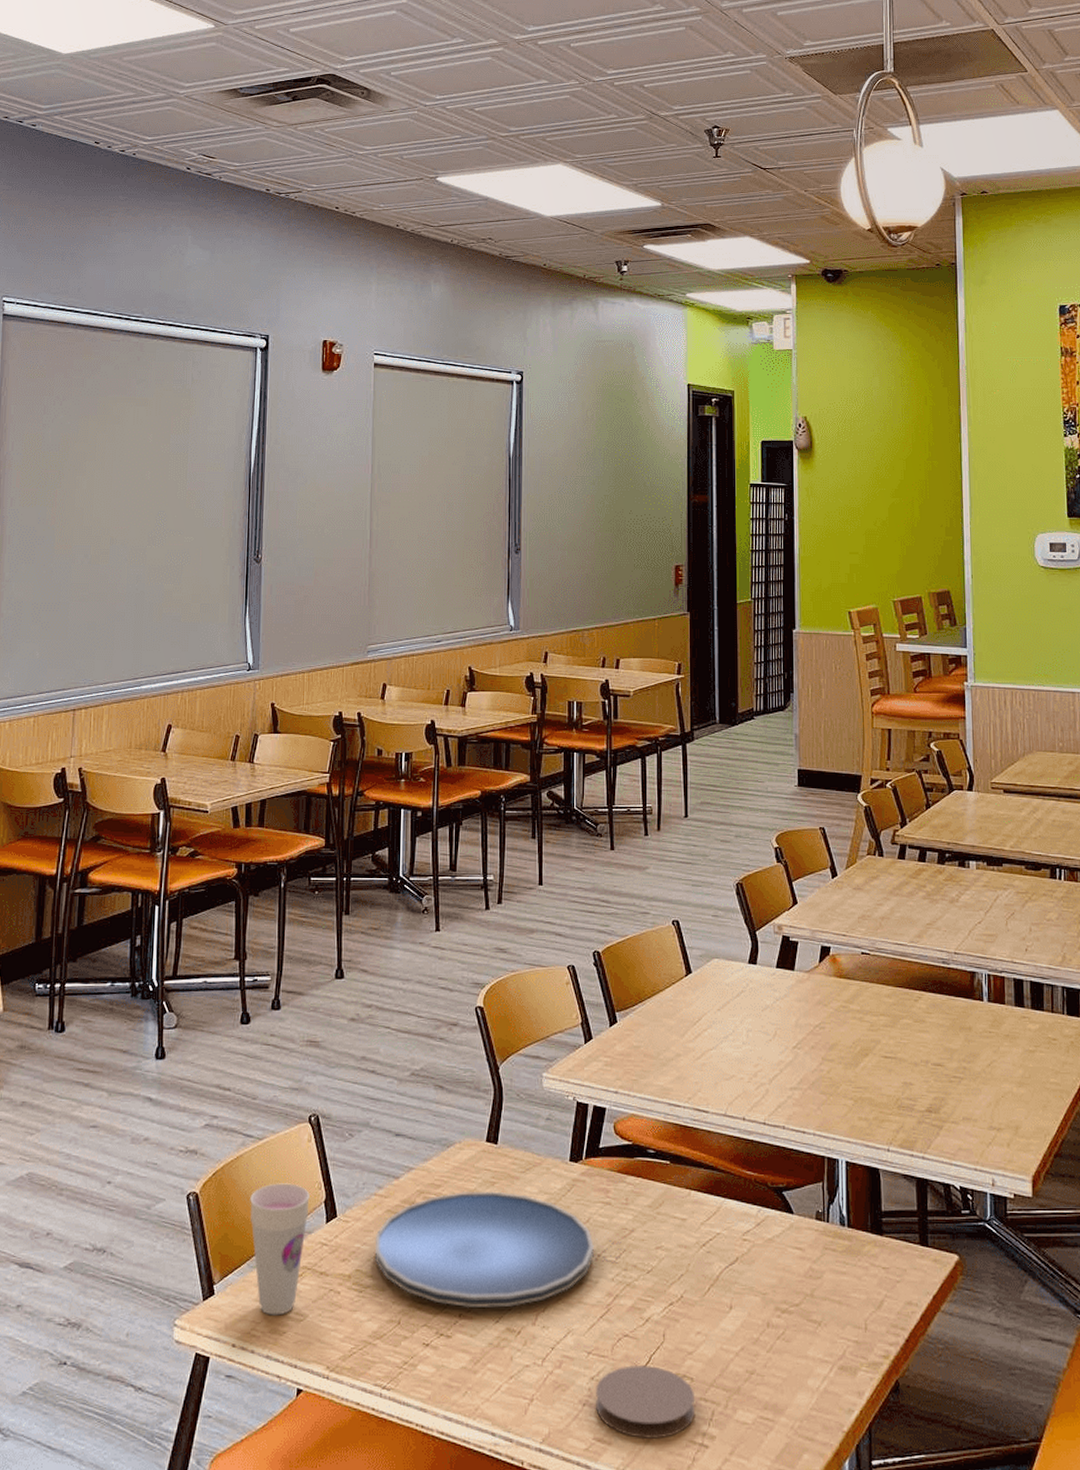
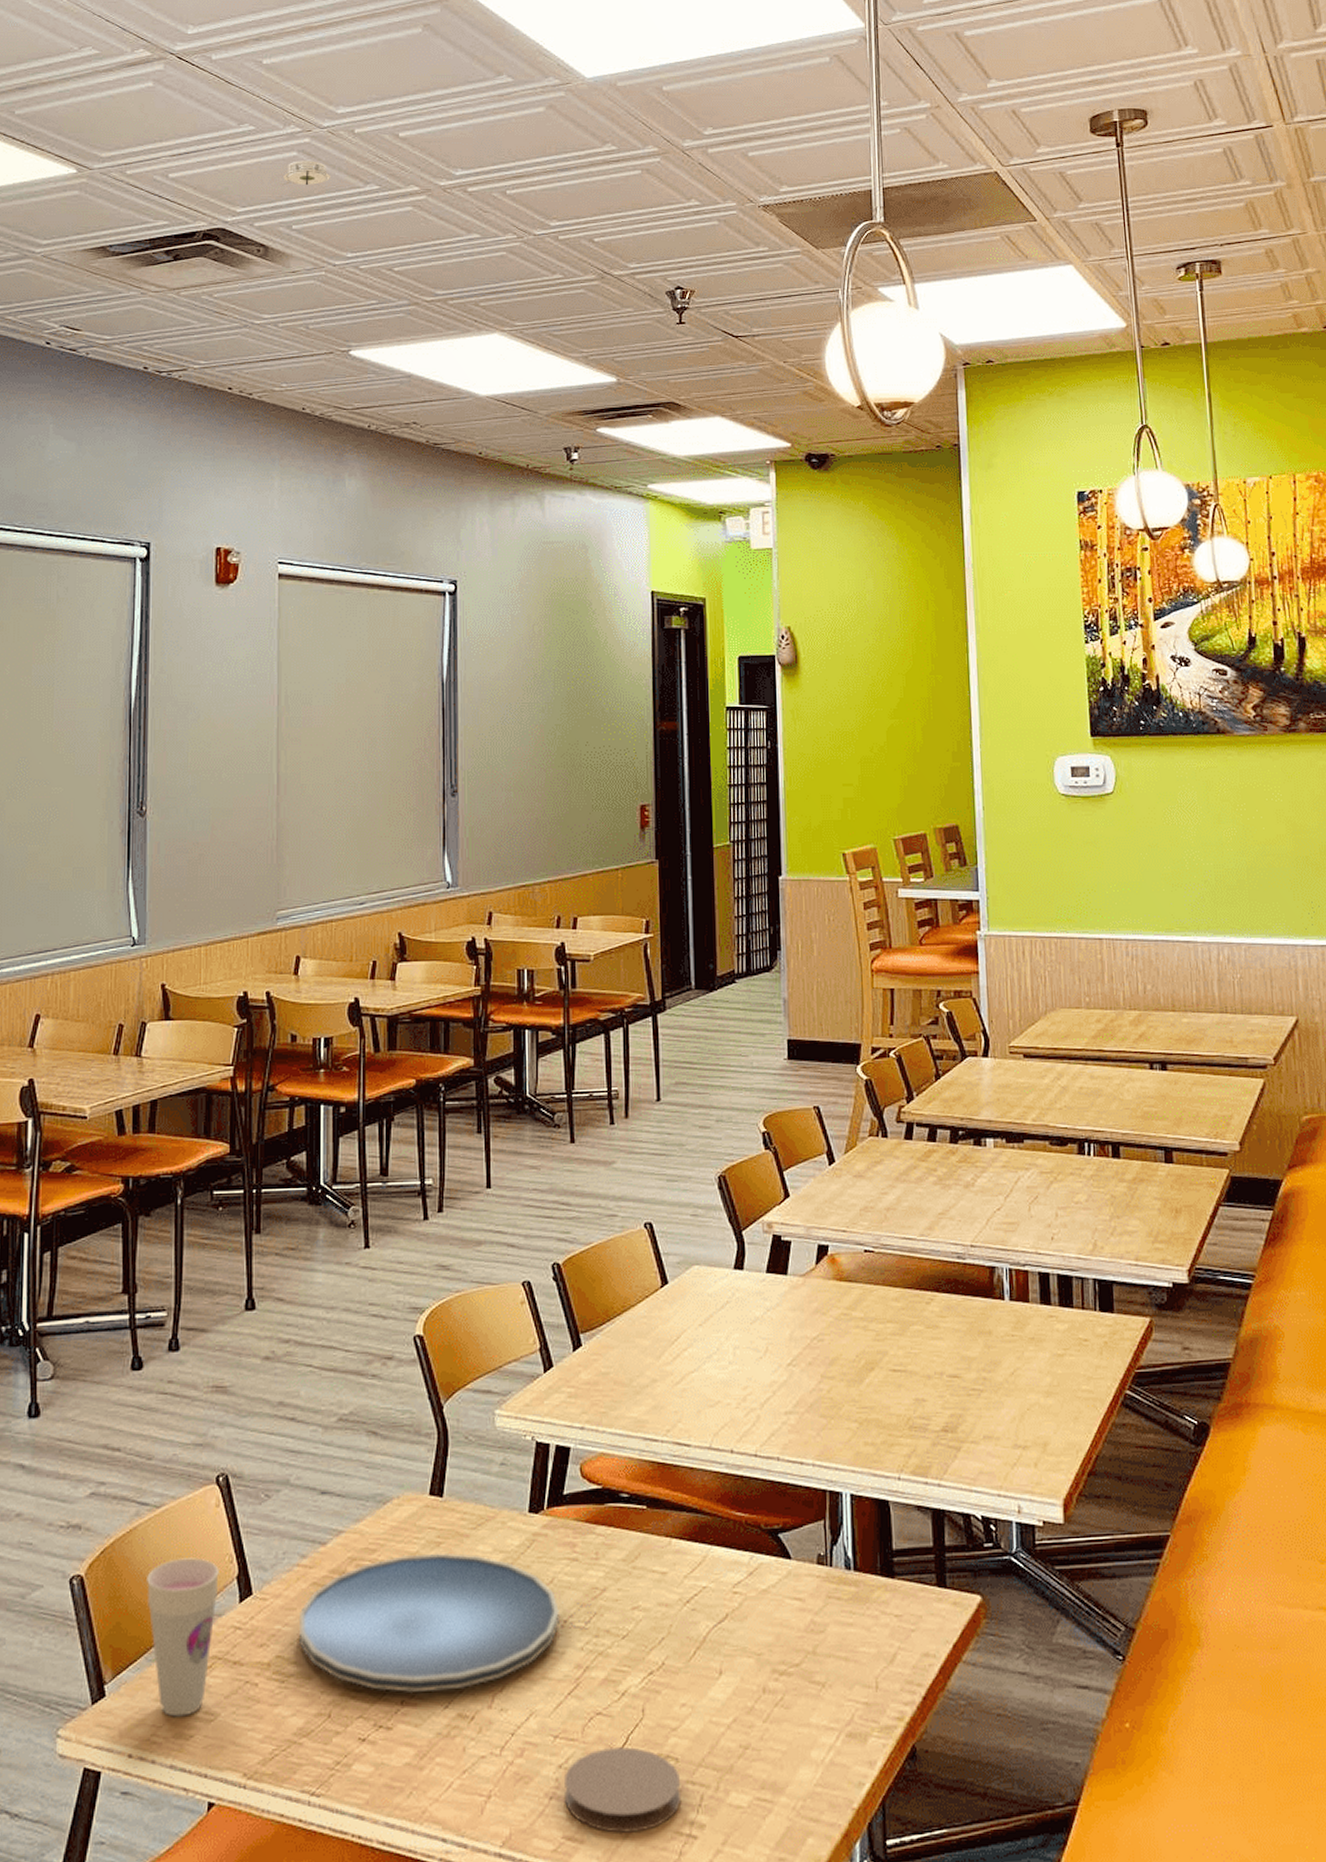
smoke detector: none [383,18,423,39] -> present [282,161,330,186]

